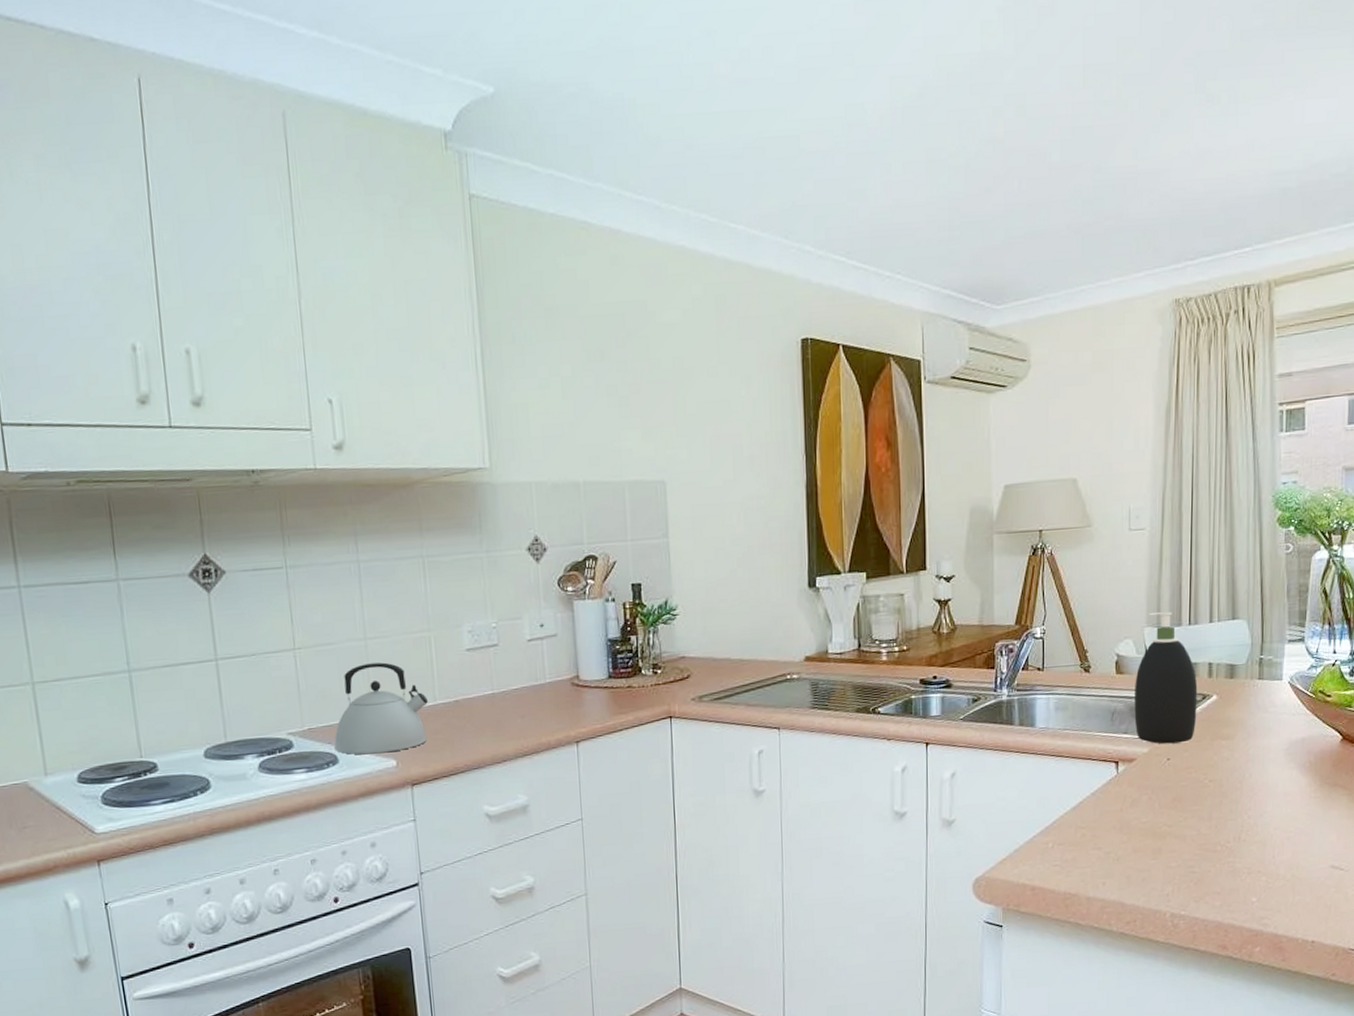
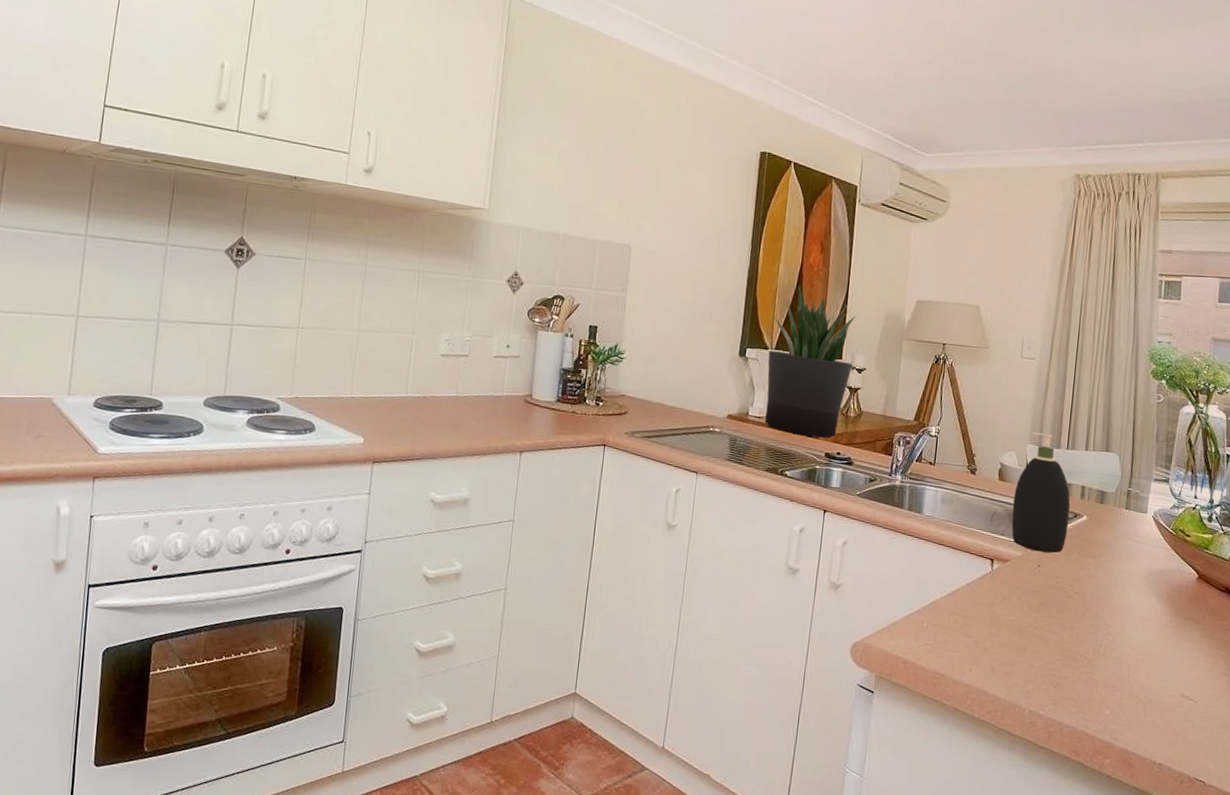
kettle: present [334,662,428,755] -> none [314,351,401,431]
planter: none [842,492,939,665] -> present [765,285,857,439]

